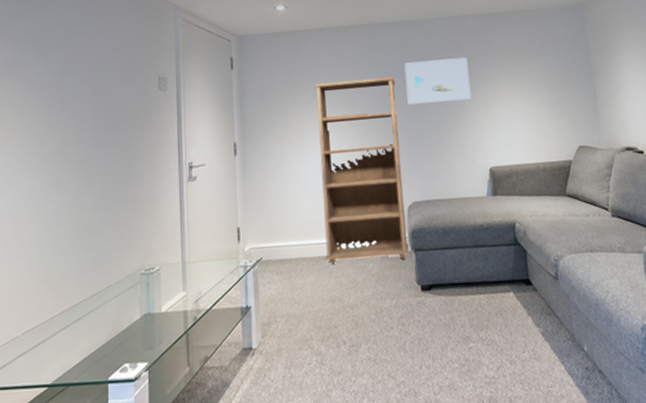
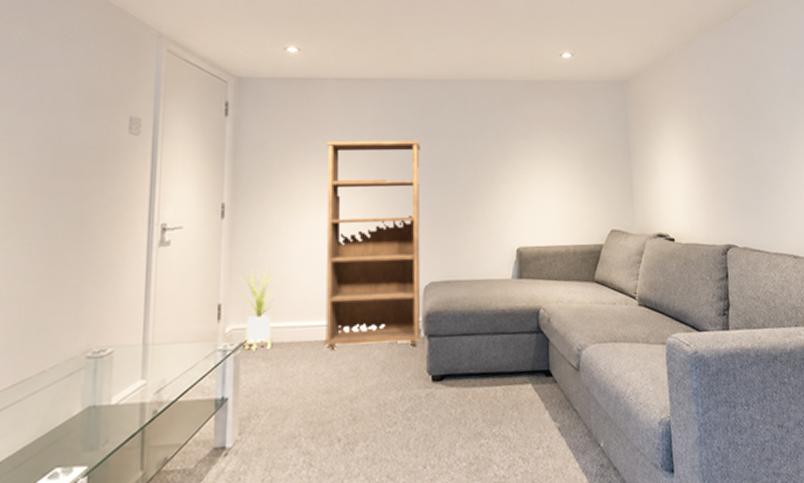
house plant: none [251,195,283,267] -> present [236,267,275,352]
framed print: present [404,57,472,105] -> none [432,126,504,173]

